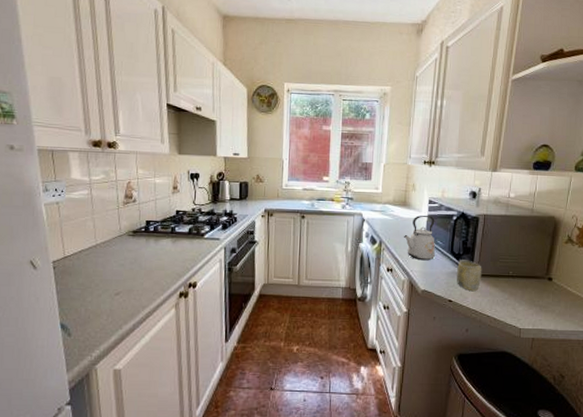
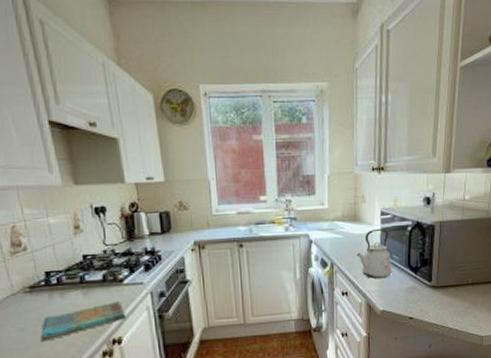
dish towel: none [135,252,203,277] -> present [41,301,126,342]
cup: present [457,260,482,292] -> none [416,272,442,305]

